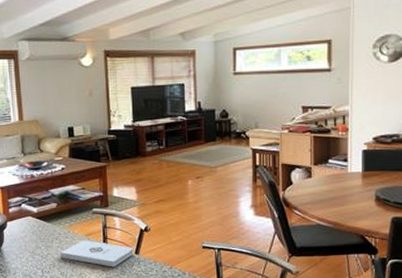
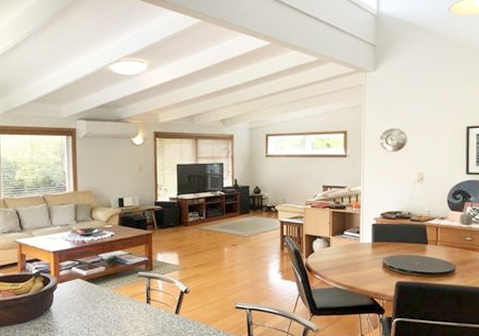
notepad: present [59,240,134,267] -> none [106,301,175,326]

